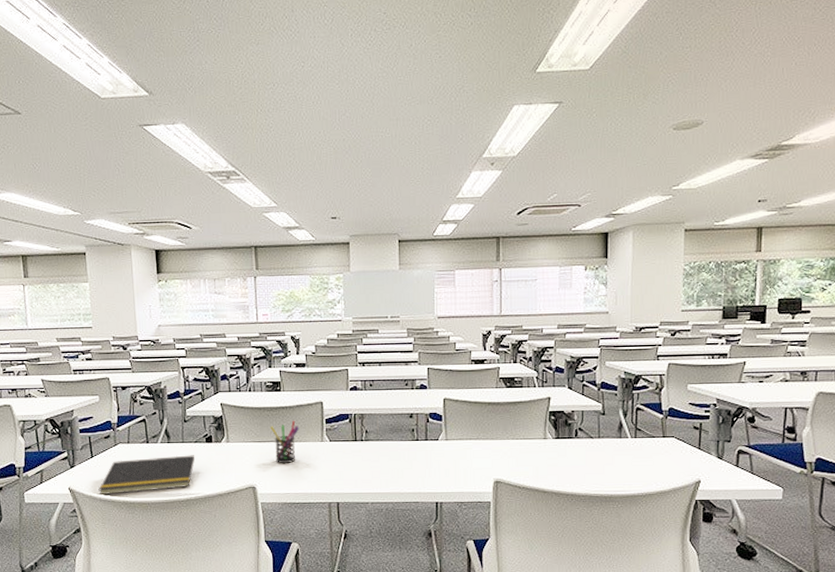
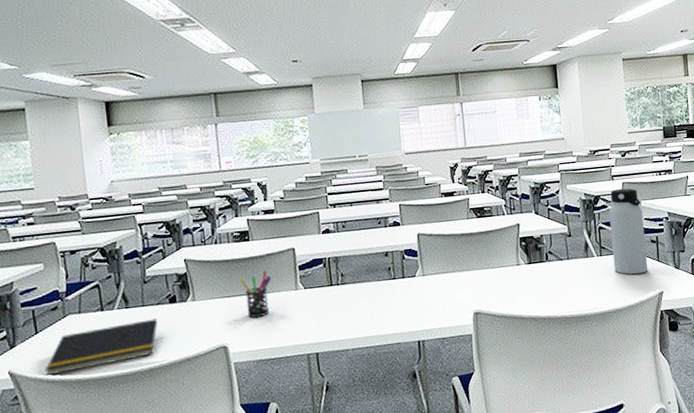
water bottle: none [649,369,688,460] -> present [609,188,648,275]

